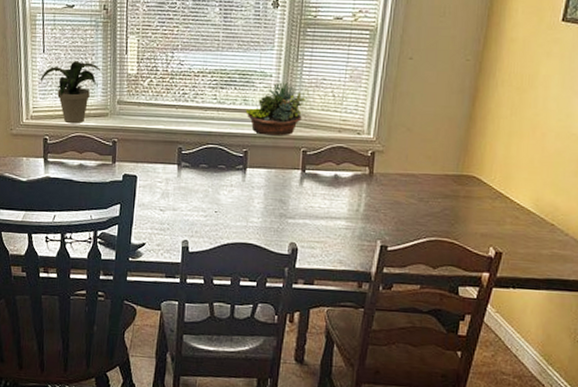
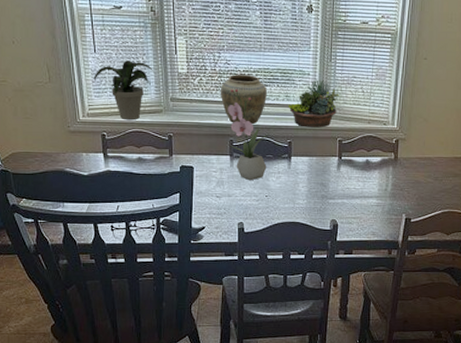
vase: none [170,76,224,131] -> present [220,75,268,125]
flower arrangement: none [177,91,223,194] -> present [227,88,270,181]

